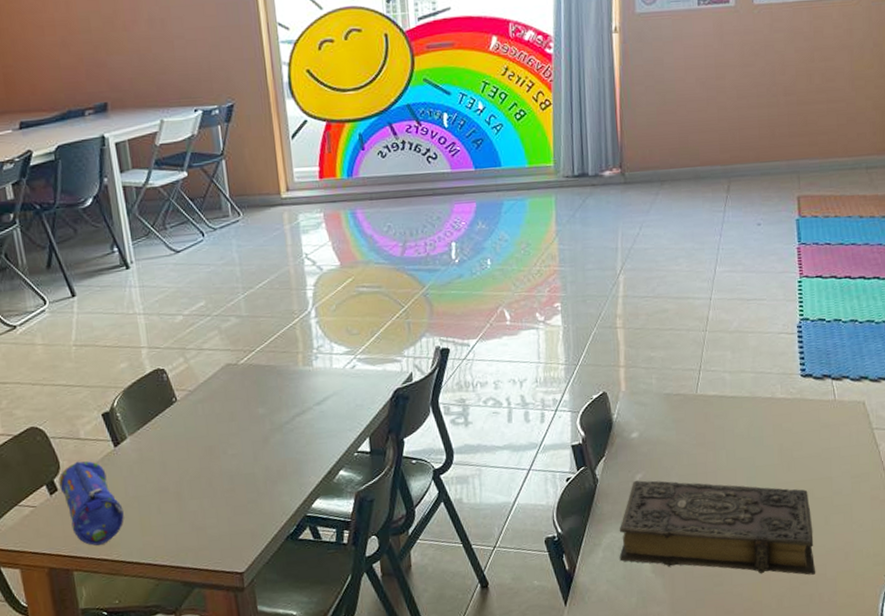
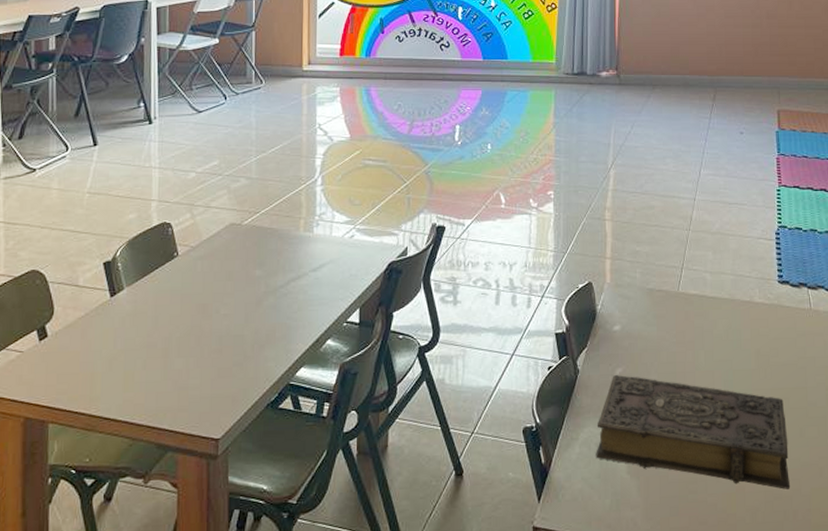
pencil case: present [58,461,124,546] -> none [50,308,109,398]

